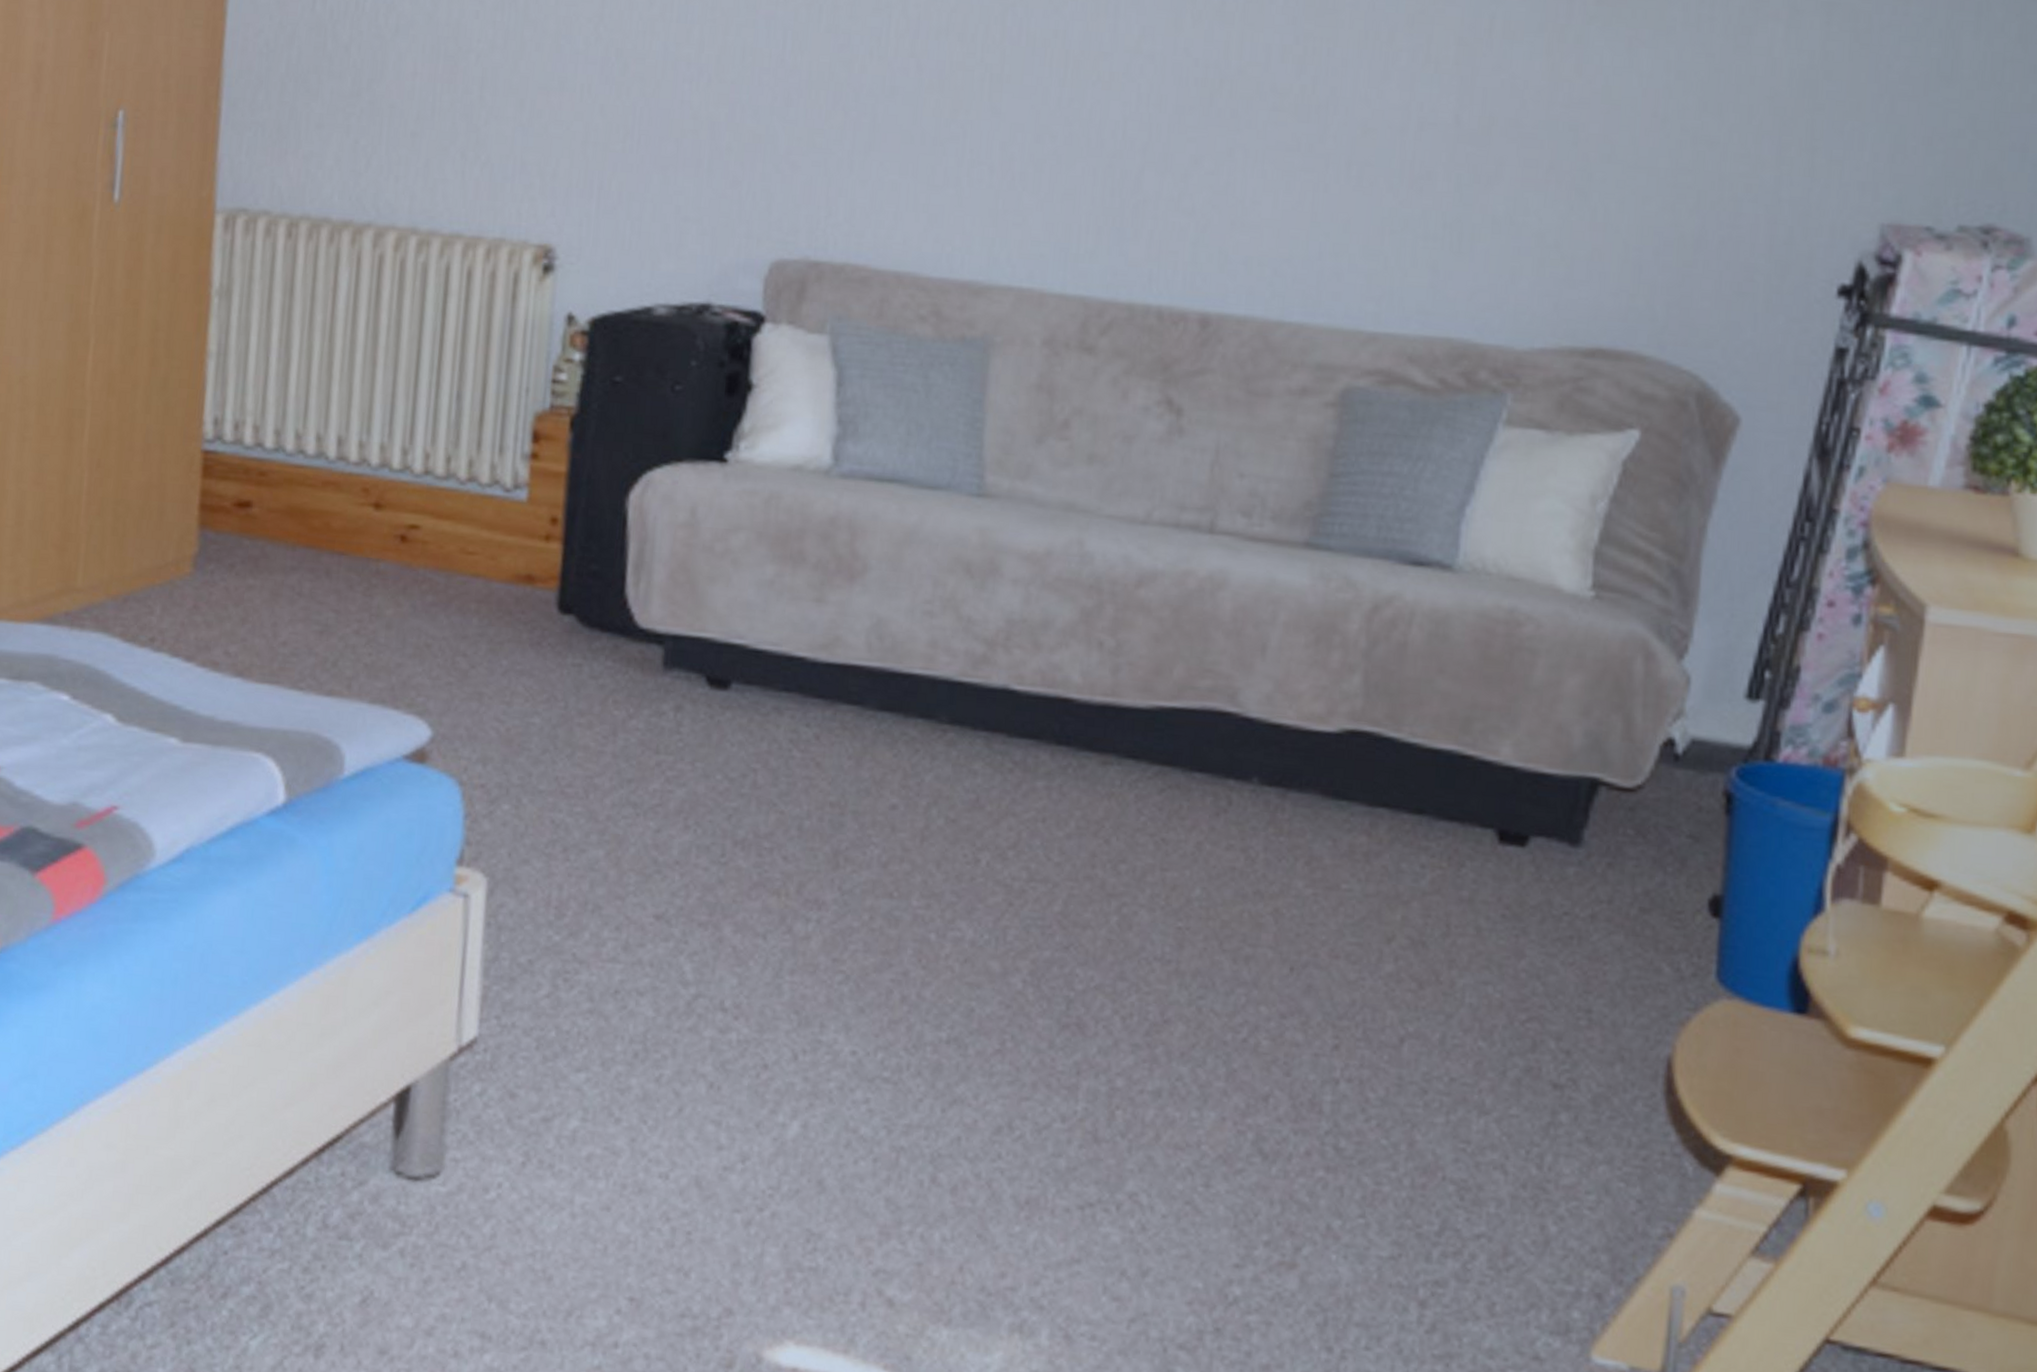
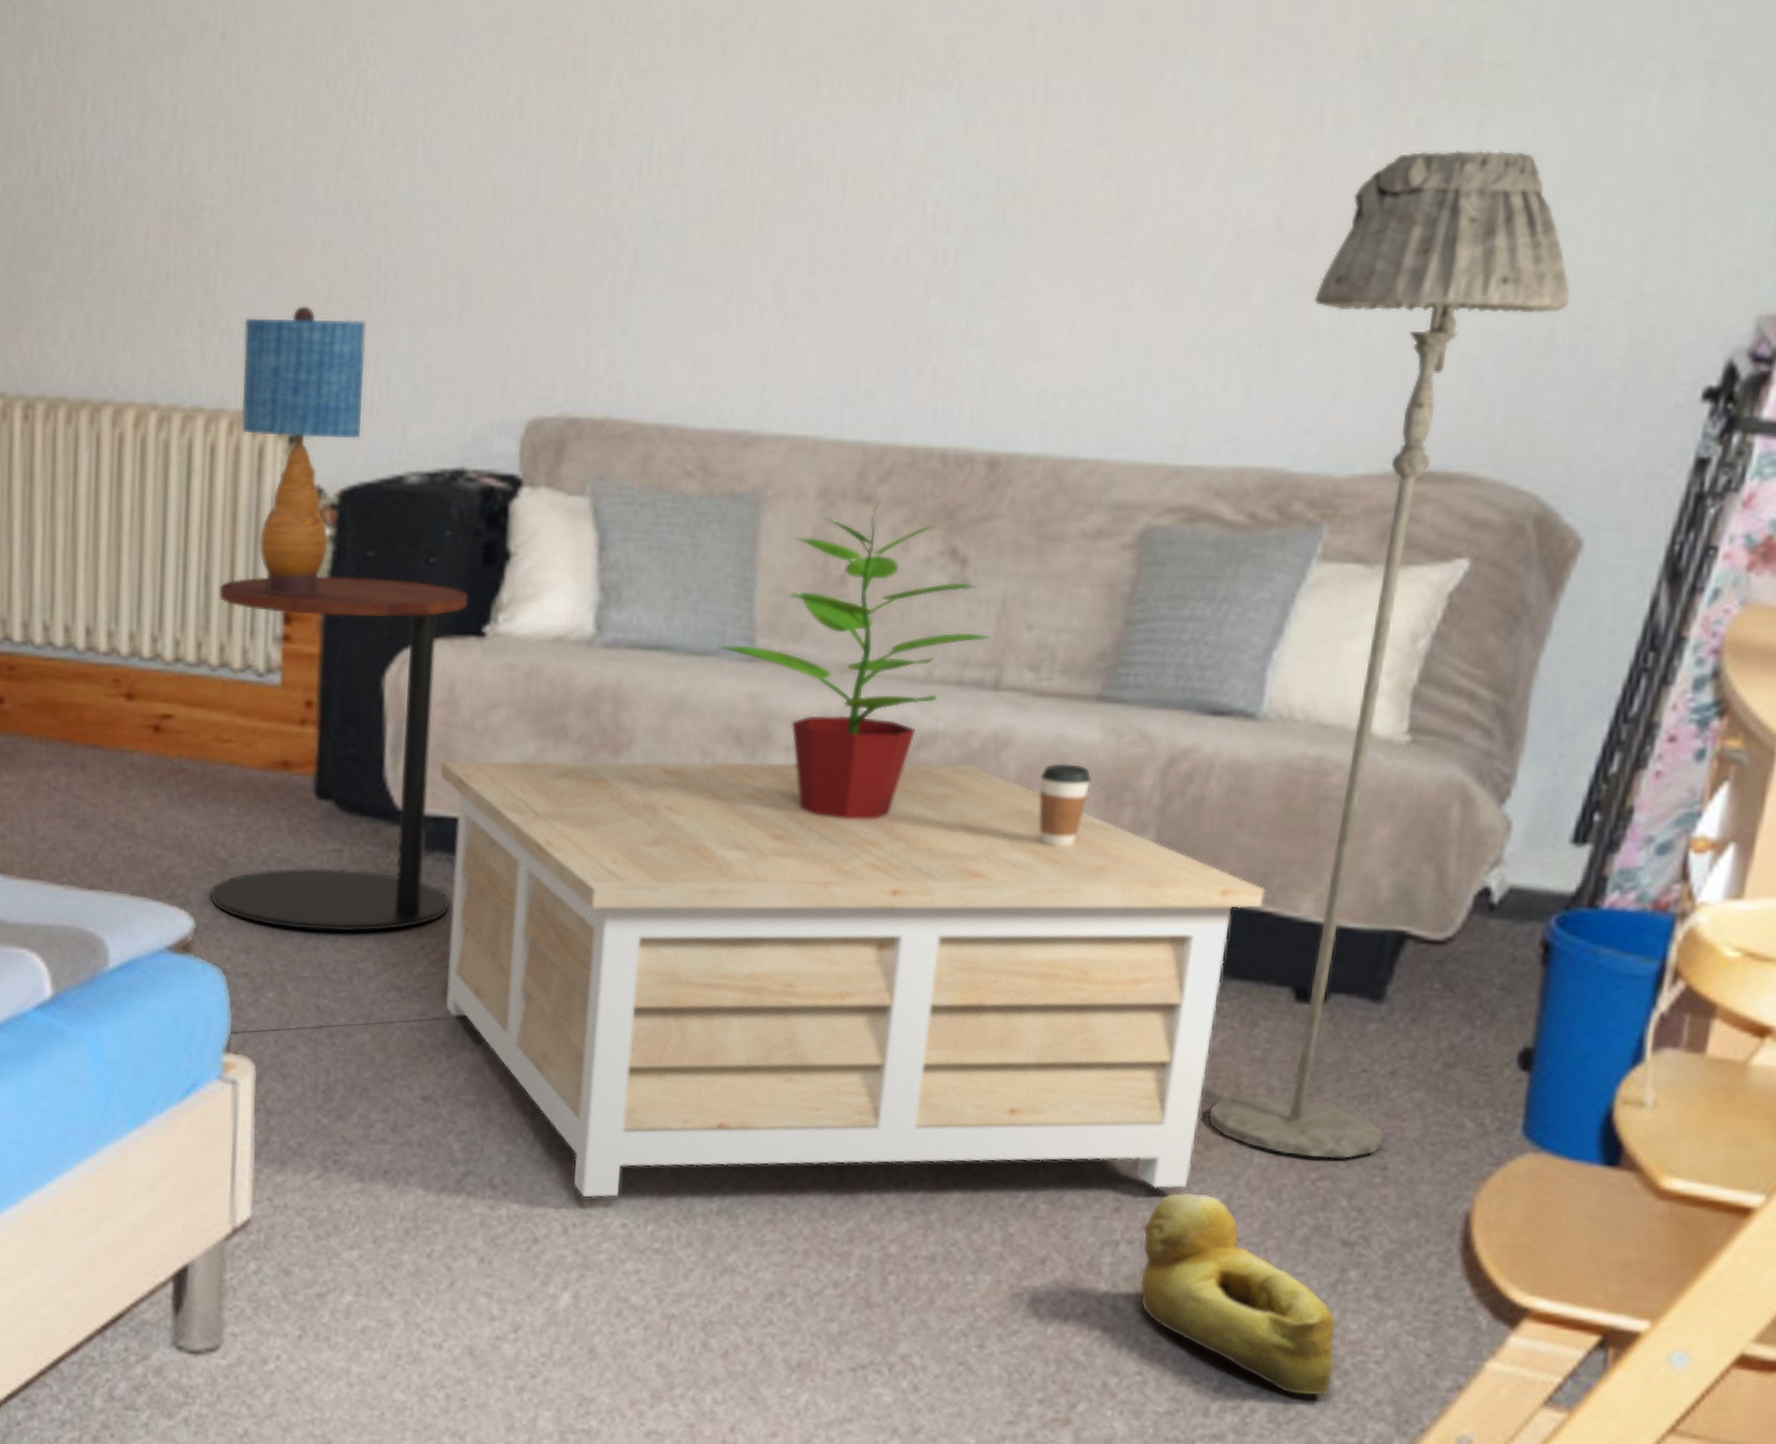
side table: none [449,396,711,747] -> present [210,576,468,932]
table lamp: none [497,145,621,417] -> present [240,306,367,596]
coffee table: none [680,581,1466,1027] -> present [440,760,1265,1198]
potted plant: none [951,351,1206,653] -> present [720,500,991,820]
coffee cup: none [1252,605,1302,686] -> present [1038,763,1092,847]
rubber duck: none [1361,1030,1549,1242] -> present [1140,1192,1335,1396]
floor lamp: none [1420,64,1717,1001] -> present [1207,150,1571,1159]

